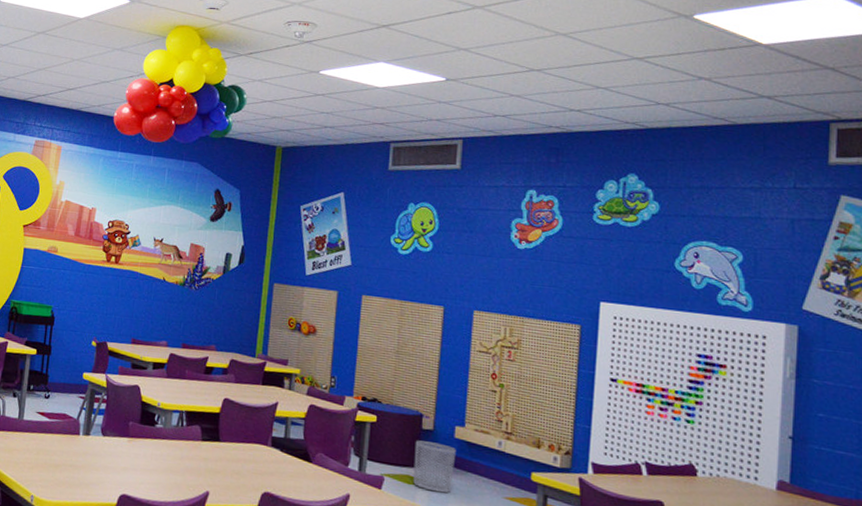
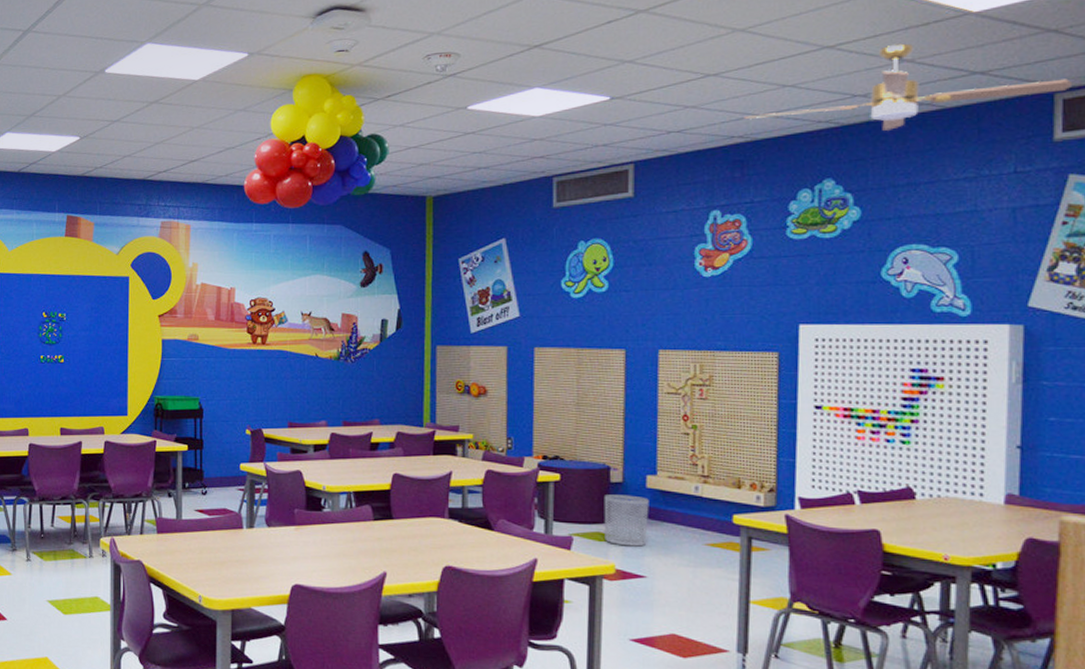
electric fan: none [561,63,846,138] -> present [744,43,1073,131]

